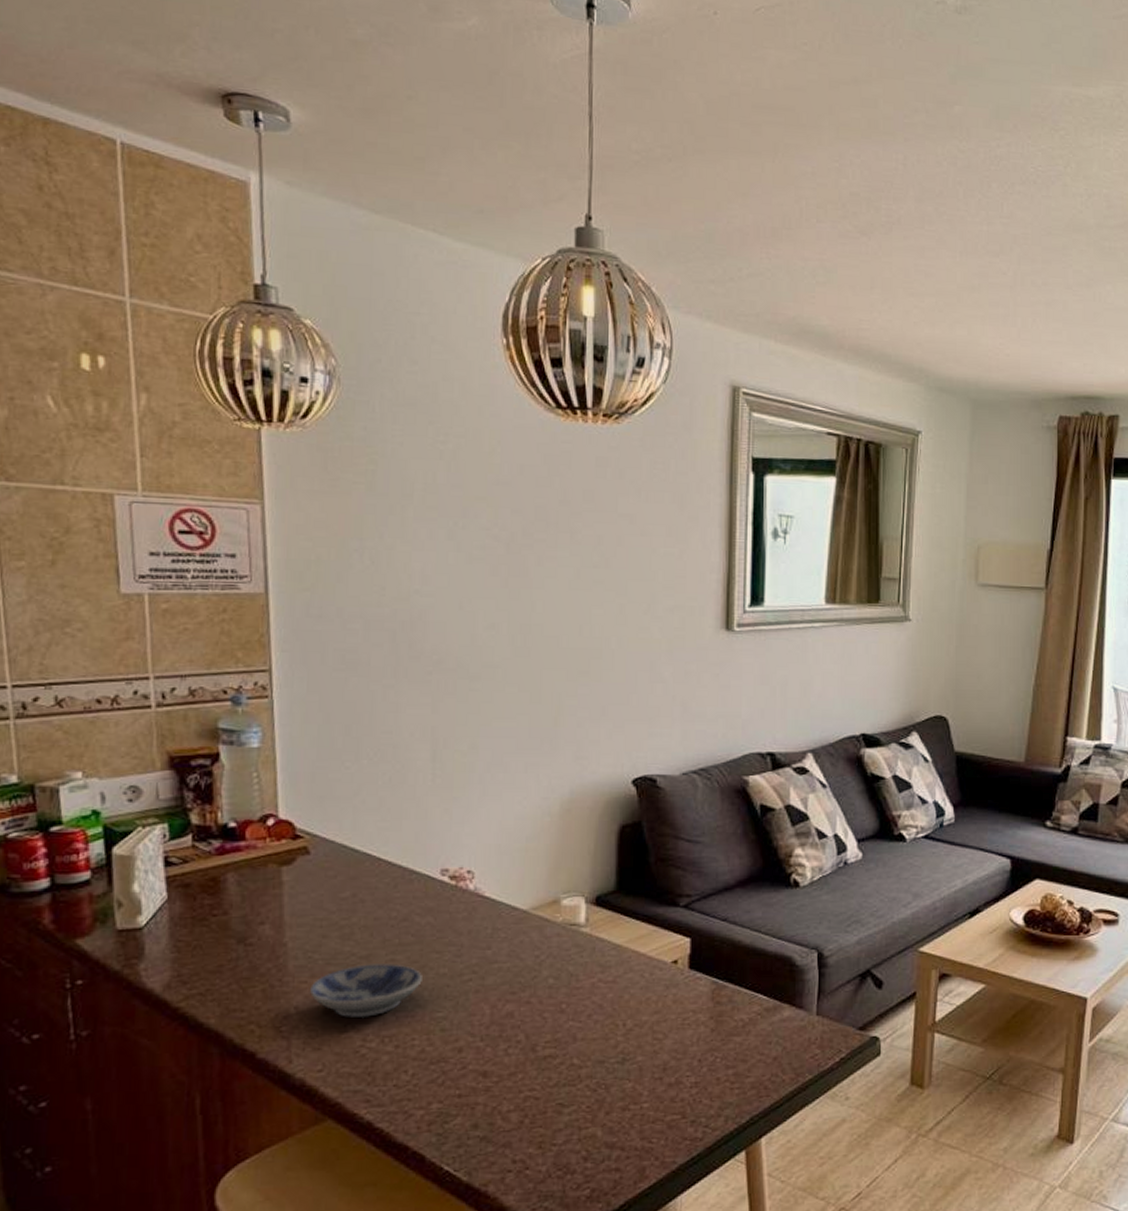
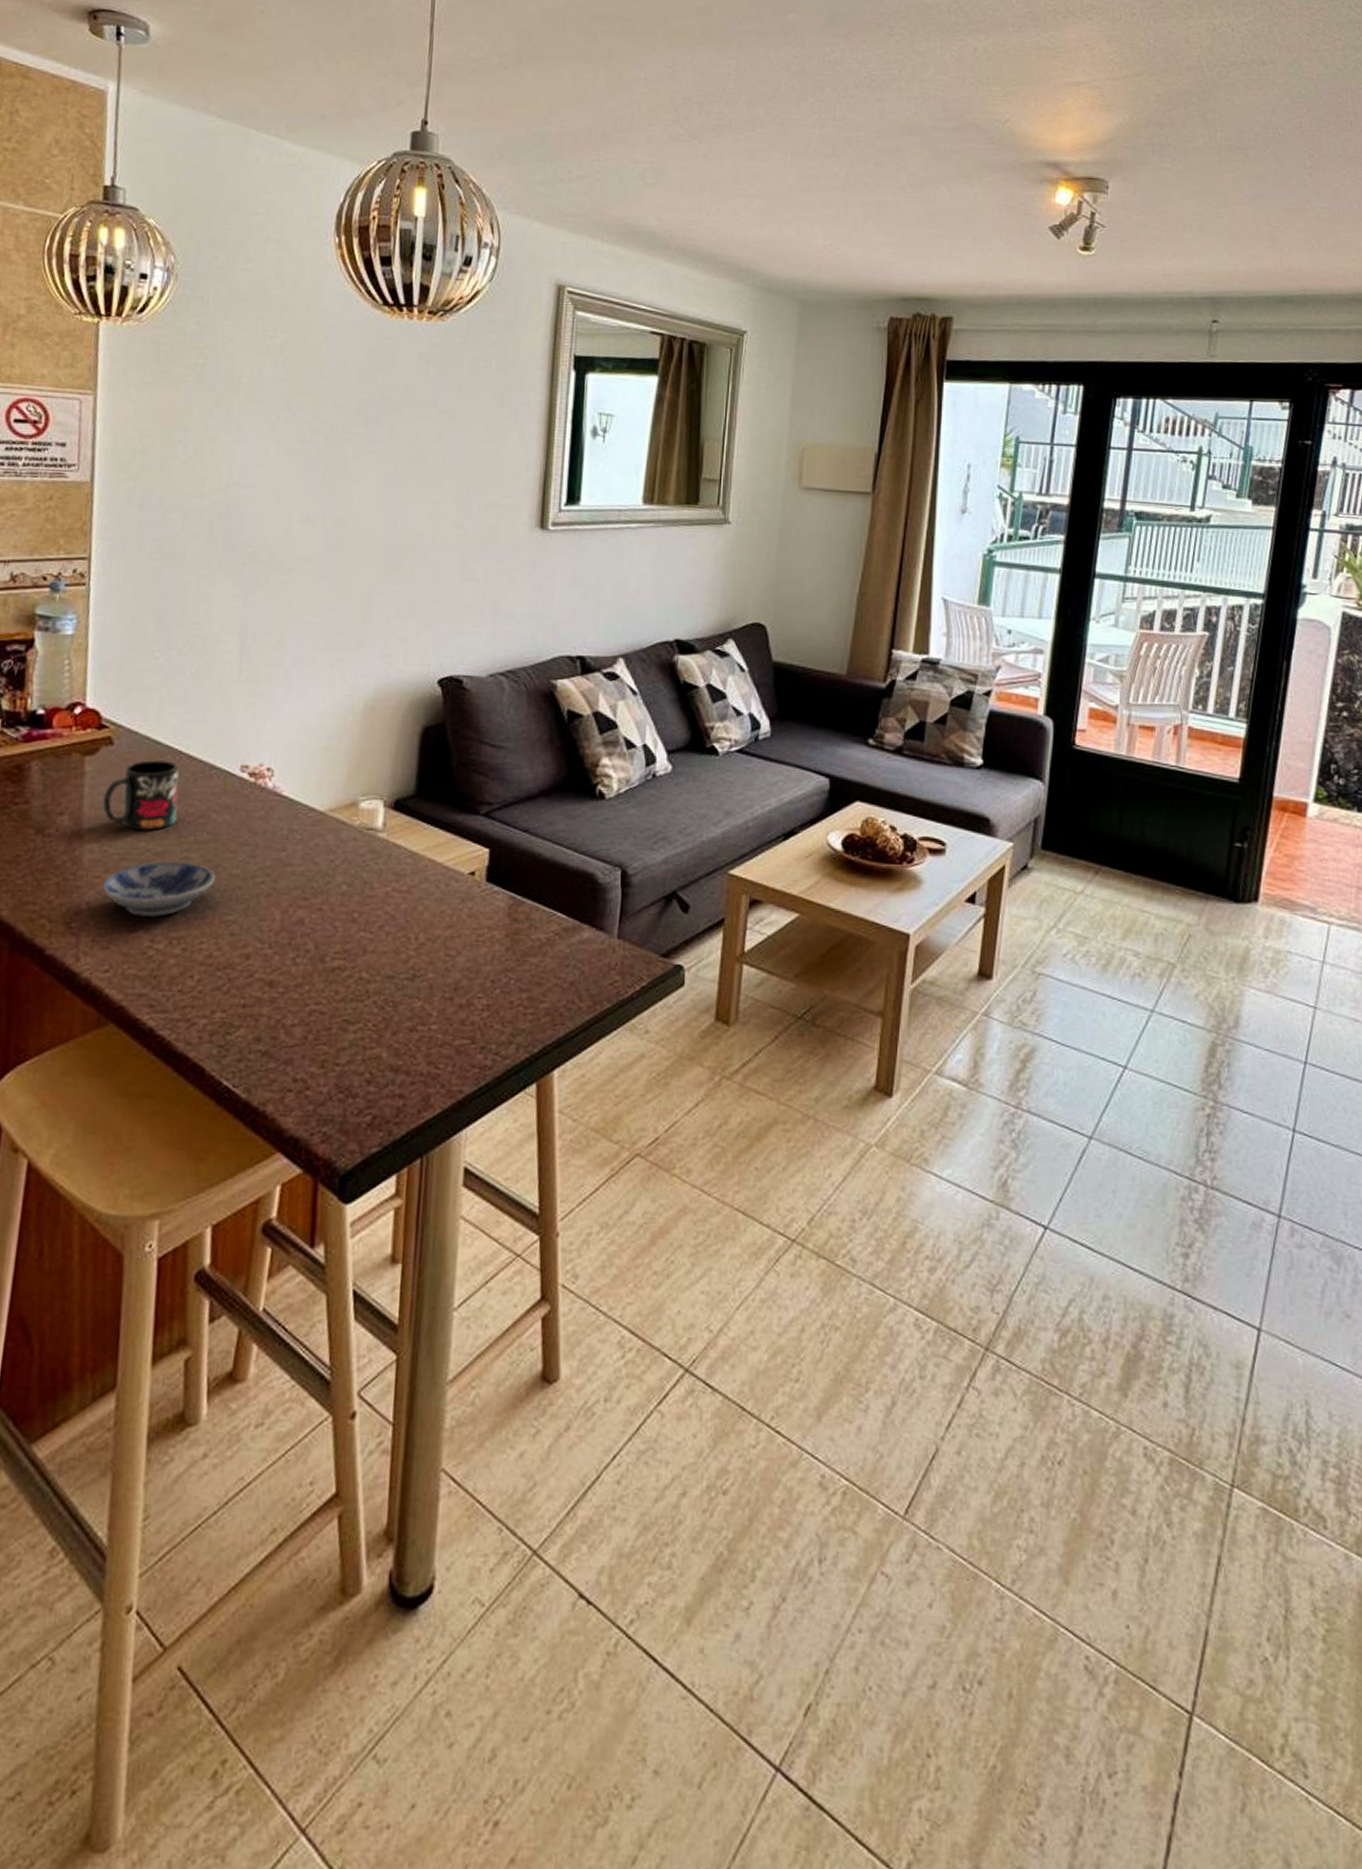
mug: none [304,868,380,937] -> present [102,760,179,832]

